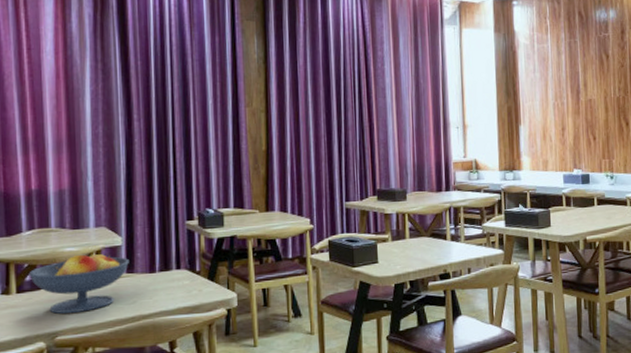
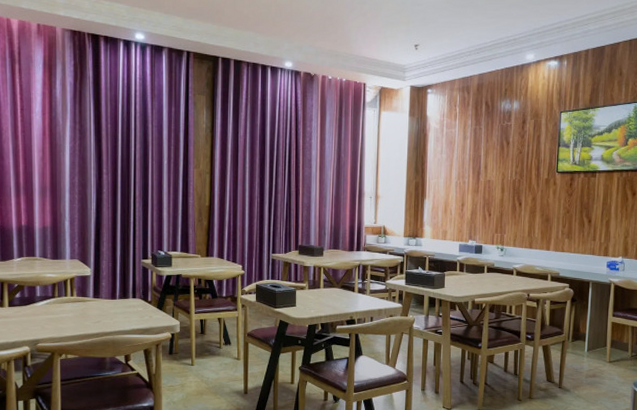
fruit bowl: present [29,252,129,314] -> none [18,279,96,327]

